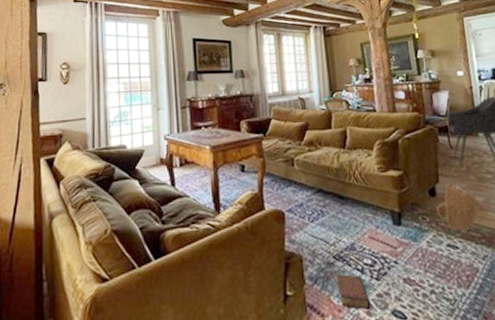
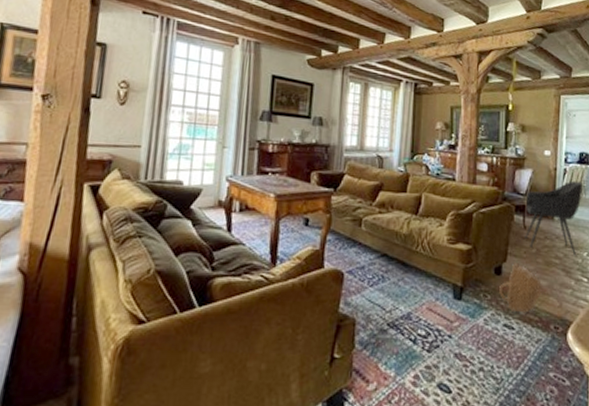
book: present [336,274,371,310] -> none [386,343,418,380]

